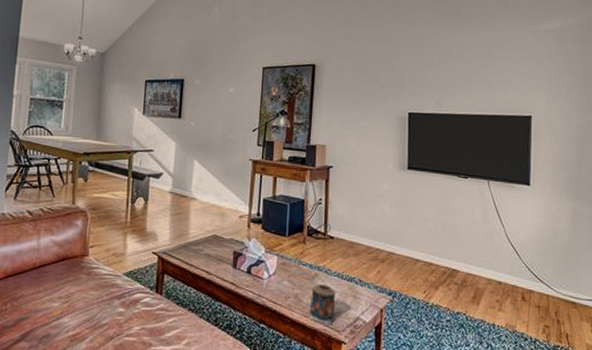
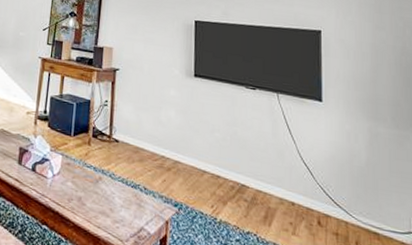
candle: present [309,284,336,325] -> none [91,188,120,234]

